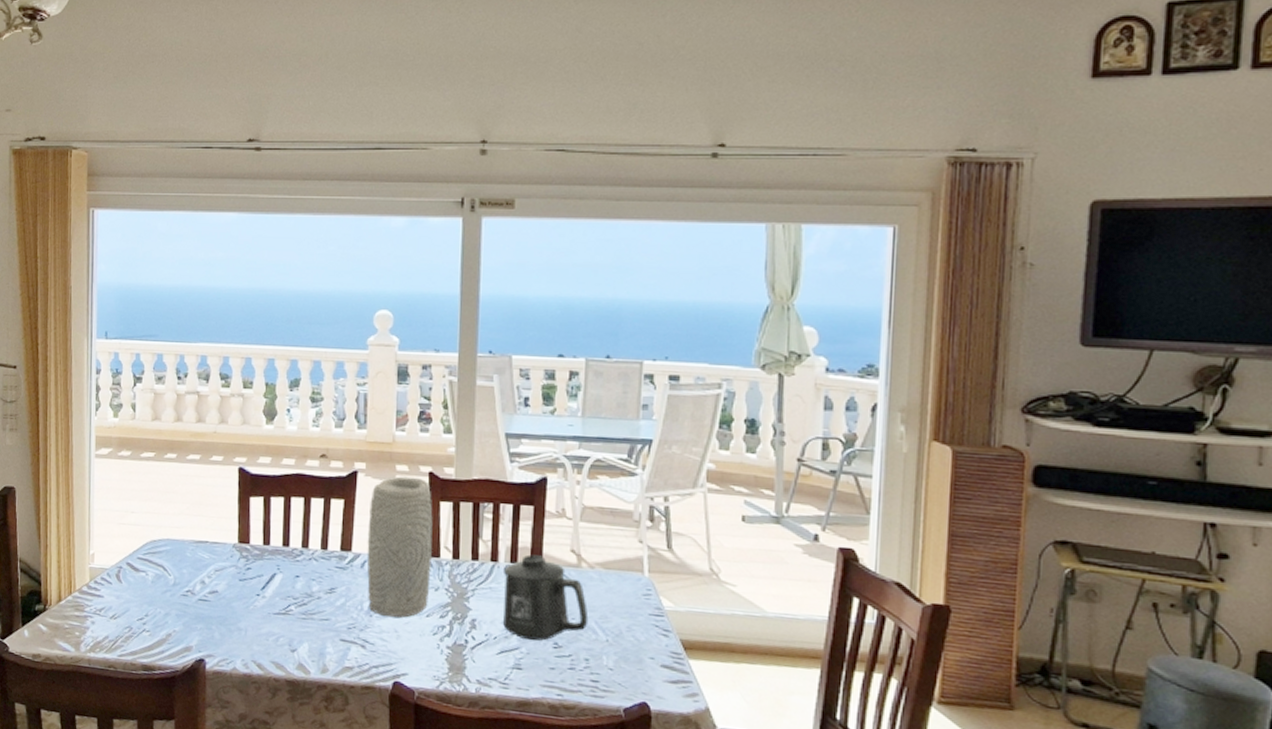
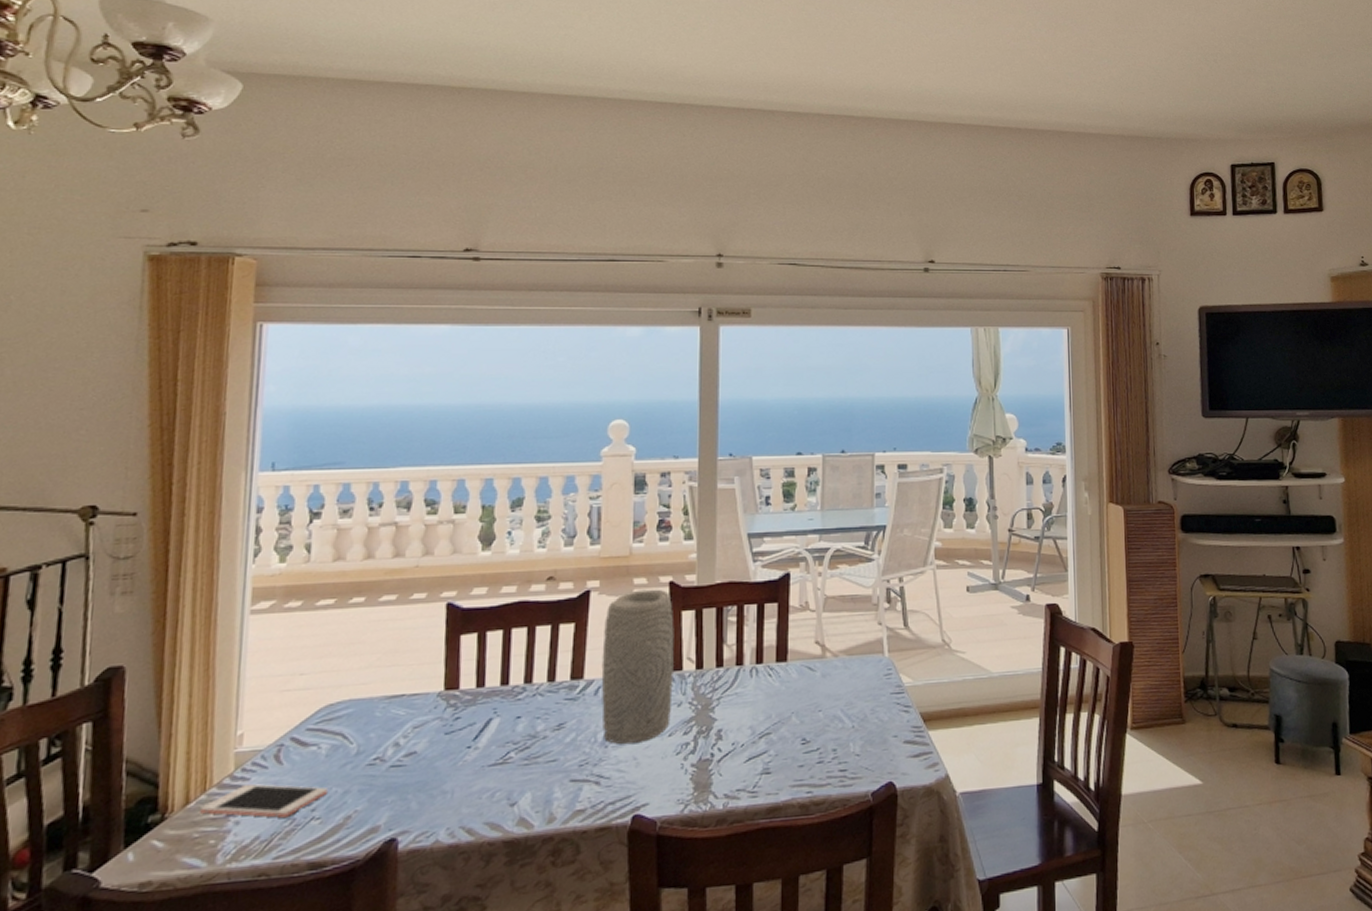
cell phone: none [69,593,155,625] -> present [200,783,329,818]
mug: present [503,554,589,641] -> none [750,652,835,742]

